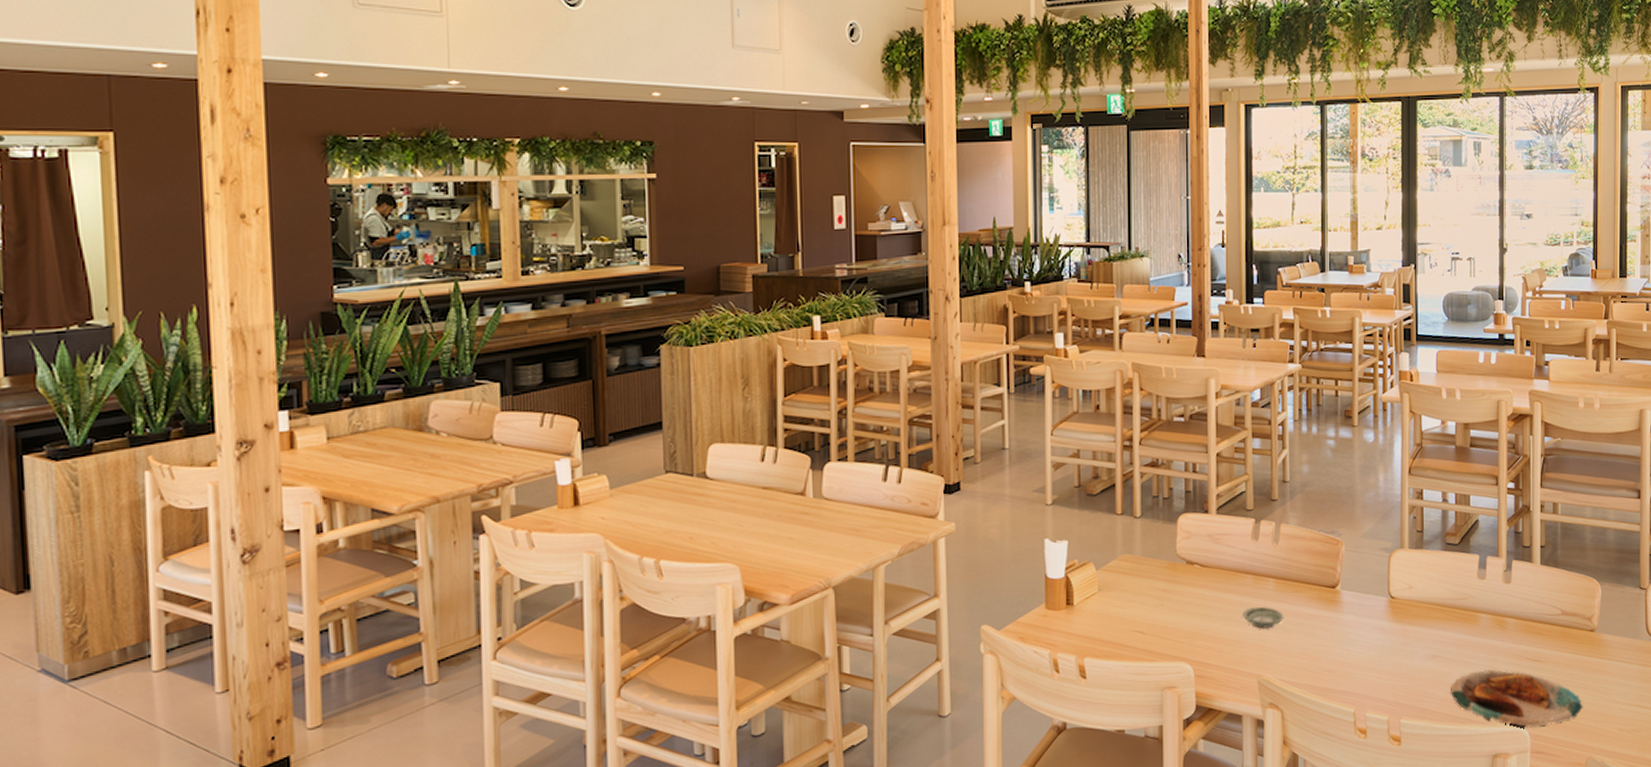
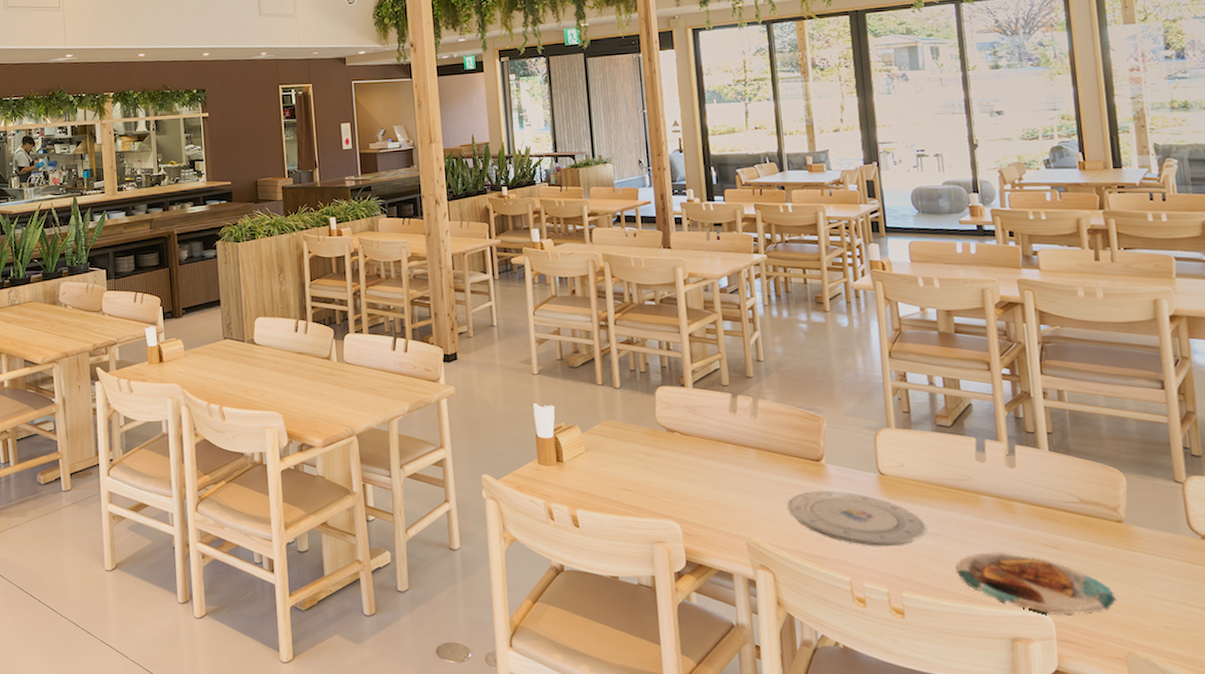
saucer: present [1242,606,1284,629] -> none [726,474,769,495]
plate: none [1301,618,1427,673] -> present [788,490,926,546]

